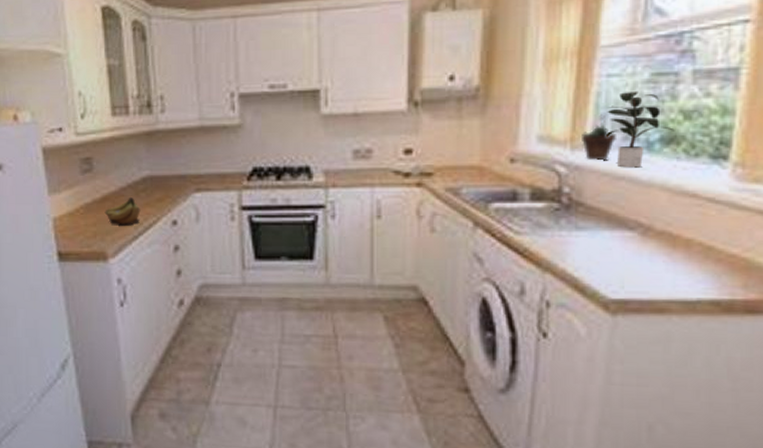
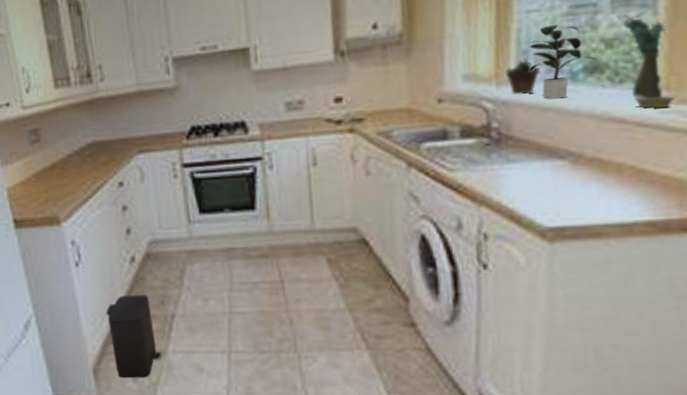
fruit: present [104,198,141,226] -> none [54,163,88,191]
pedal bin: none [149,339,206,428] -> present [106,294,163,379]
vase: none [703,87,752,186] -> present [623,15,678,110]

